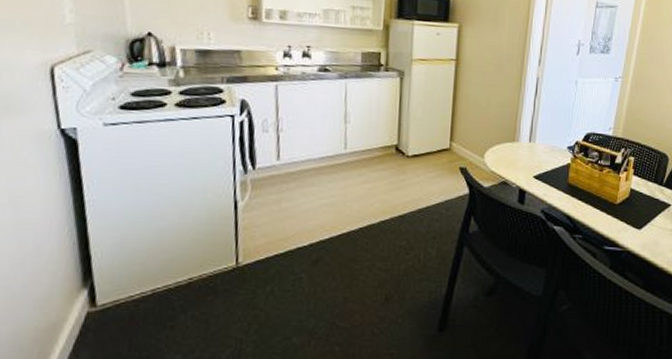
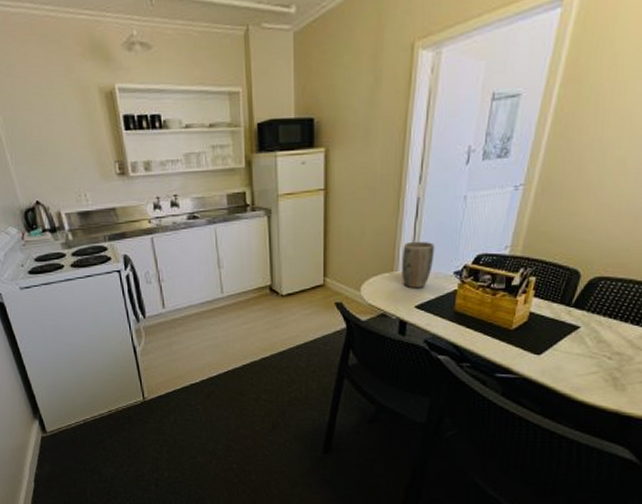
plant pot: none [521,115,552,160] -> present [401,241,435,289]

